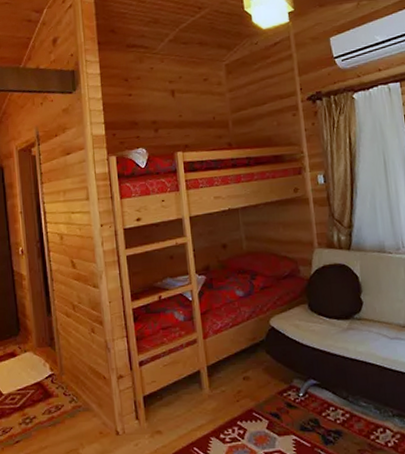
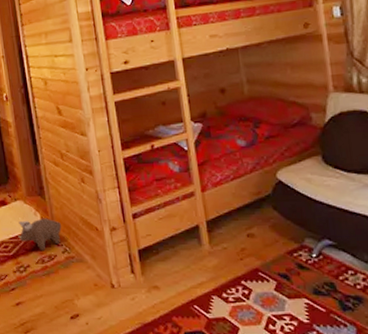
plush toy: none [25,368,71,401] -> present [18,218,62,250]

